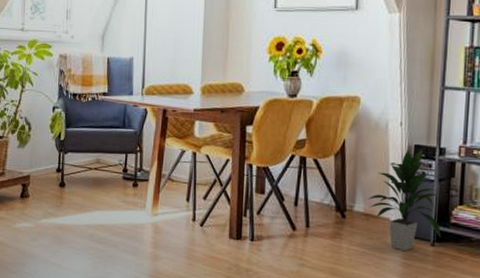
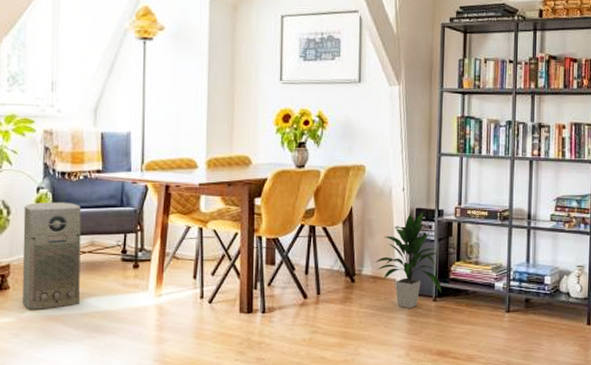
air purifier: none [39,120,90,218] -> present [22,201,82,309]

